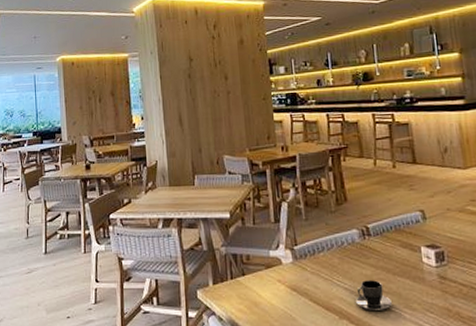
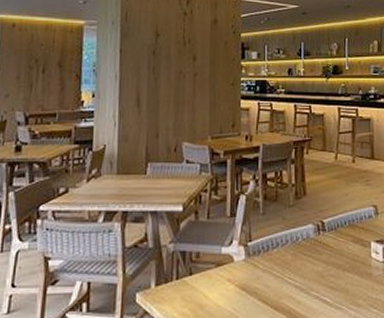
teacup: present [356,280,392,310] -> none [305,277,339,308]

